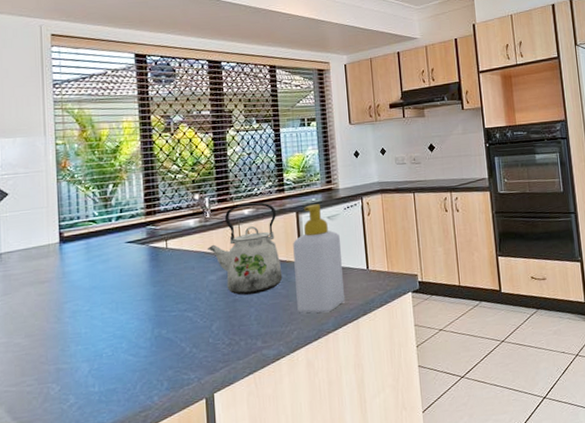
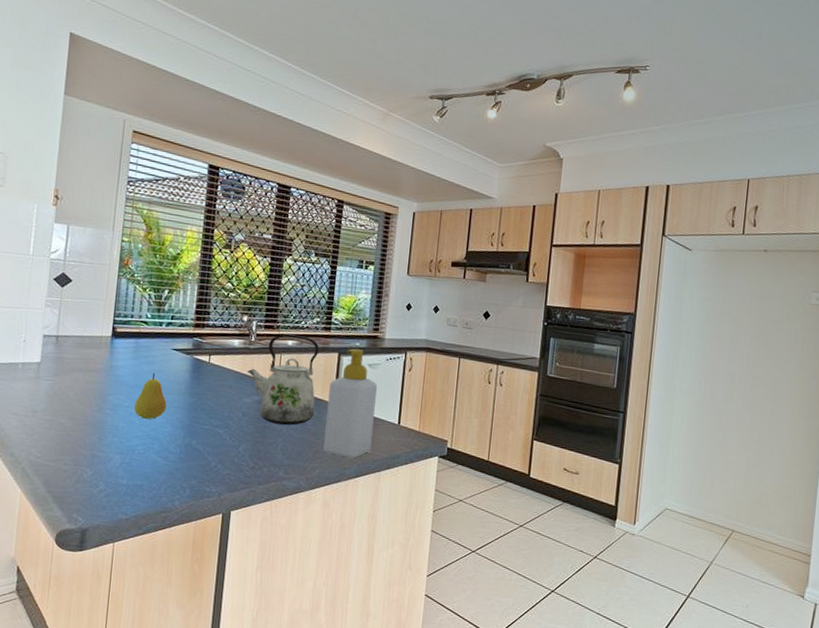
fruit: none [94,270,129,319] -> present [133,373,167,419]

